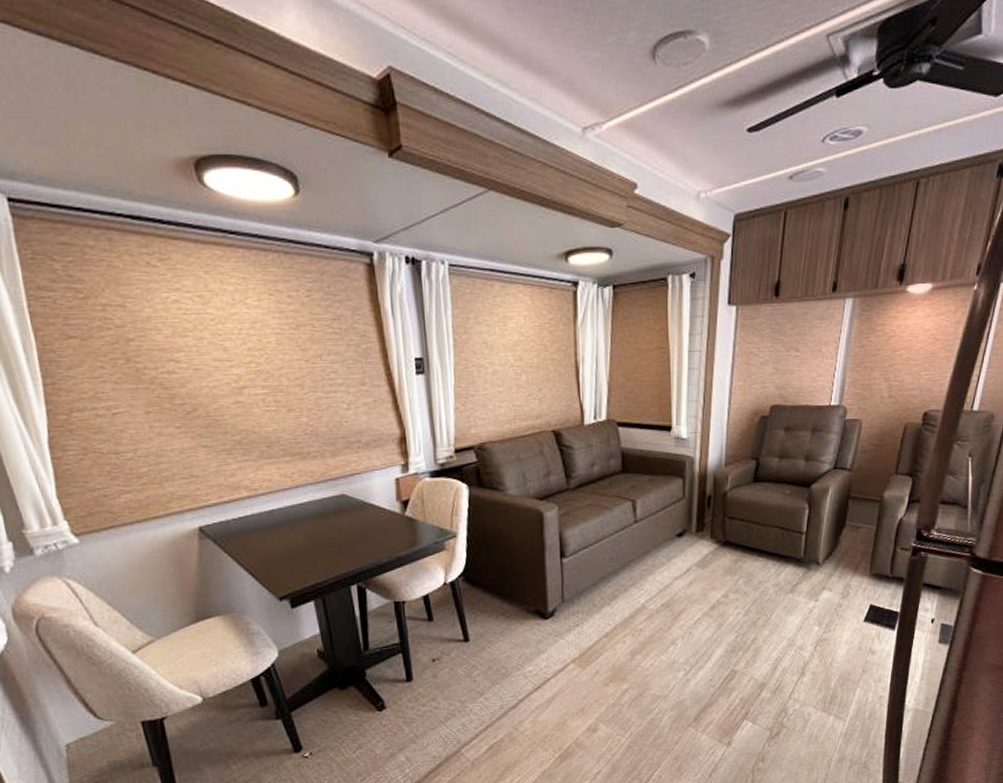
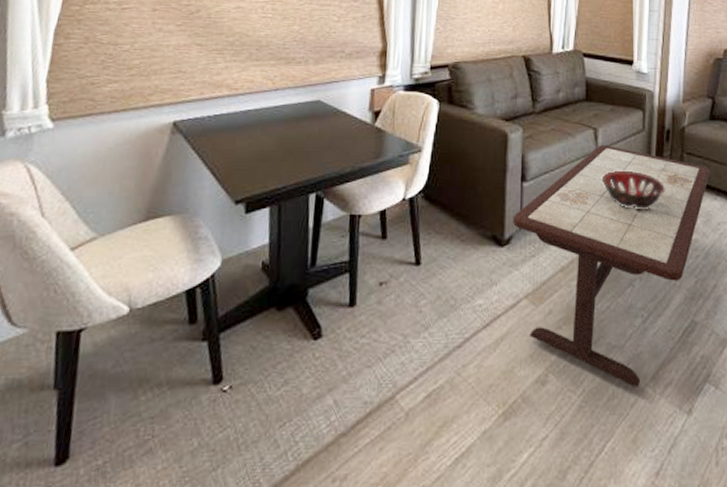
coffee table: none [555,516,752,729] -> present [513,145,710,389]
decorative bowl: none [642,539,707,576] -> present [602,171,666,210]

